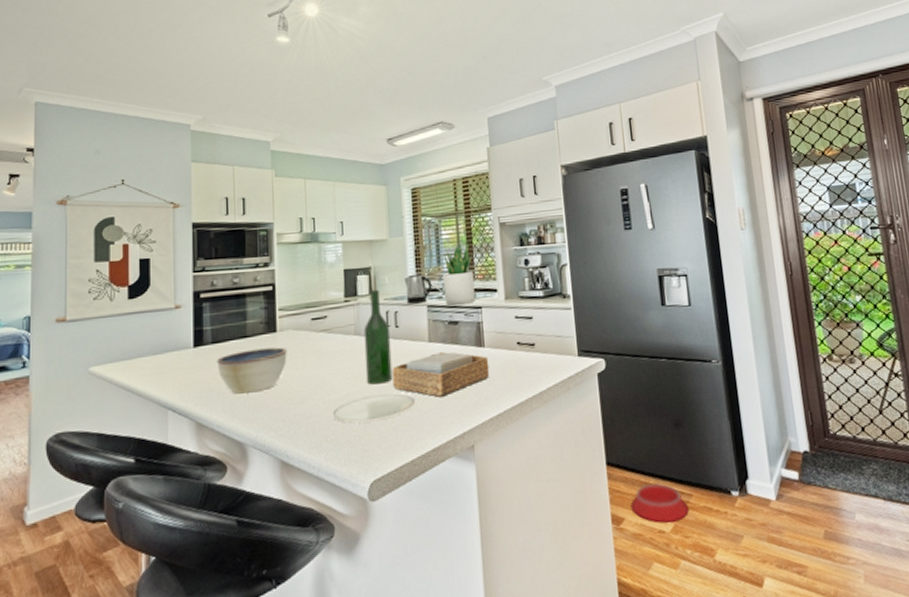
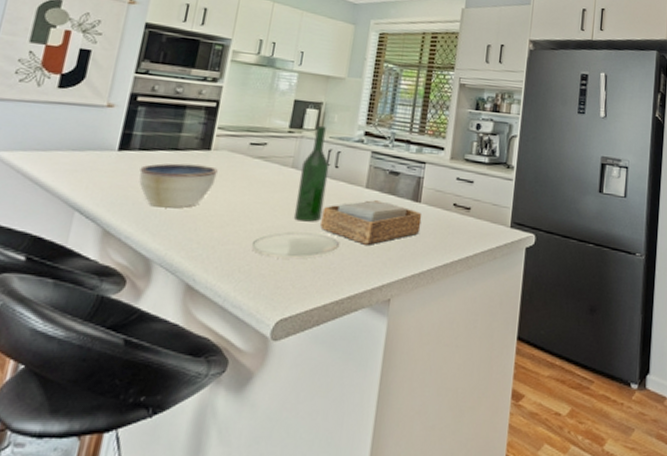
kettle: present [403,274,432,304] -> none [351,117,381,148]
planter: present [443,242,475,305] -> none [390,95,427,157]
pet bowl: present [630,482,689,524] -> none [532,364,588,407]

